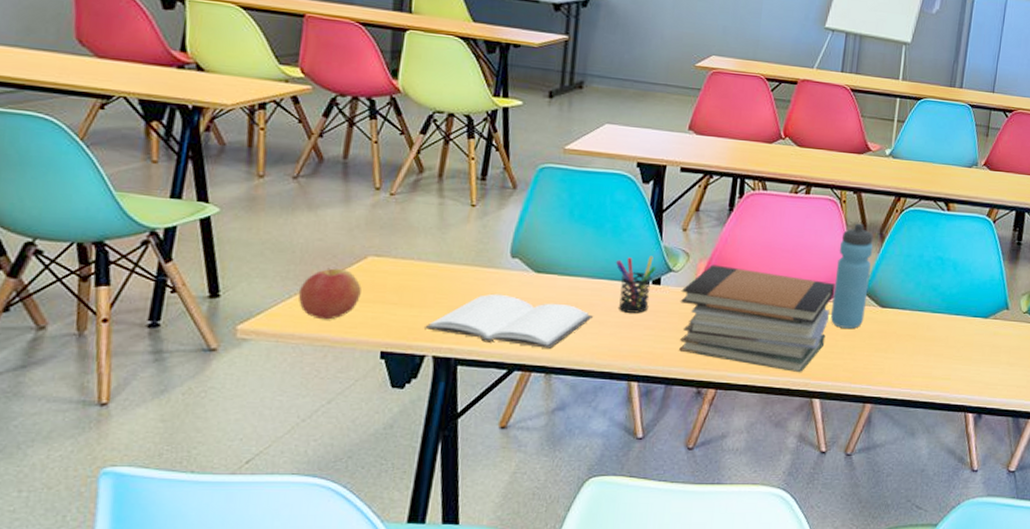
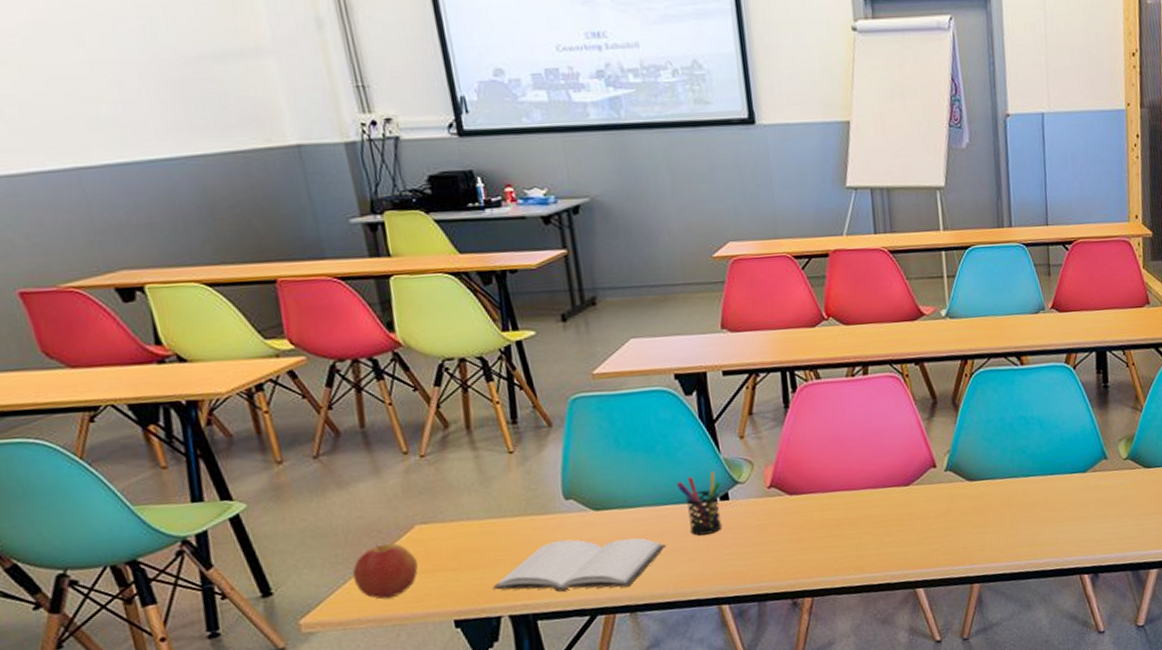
book stack: present [679,264,836,373] -> none [752,464,917,566]
water bottle: present [831,223,874,329] -> none [911,396,954,511]

